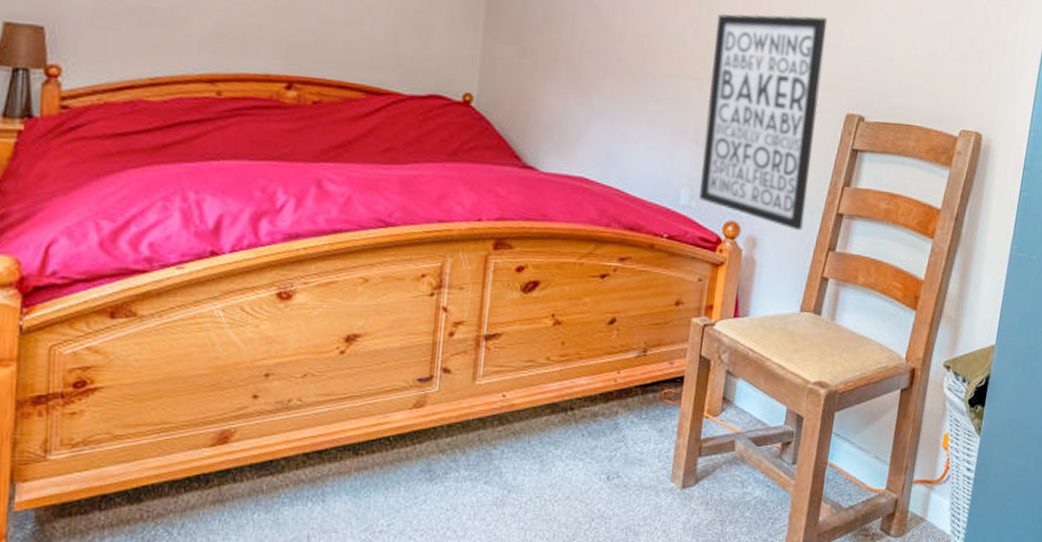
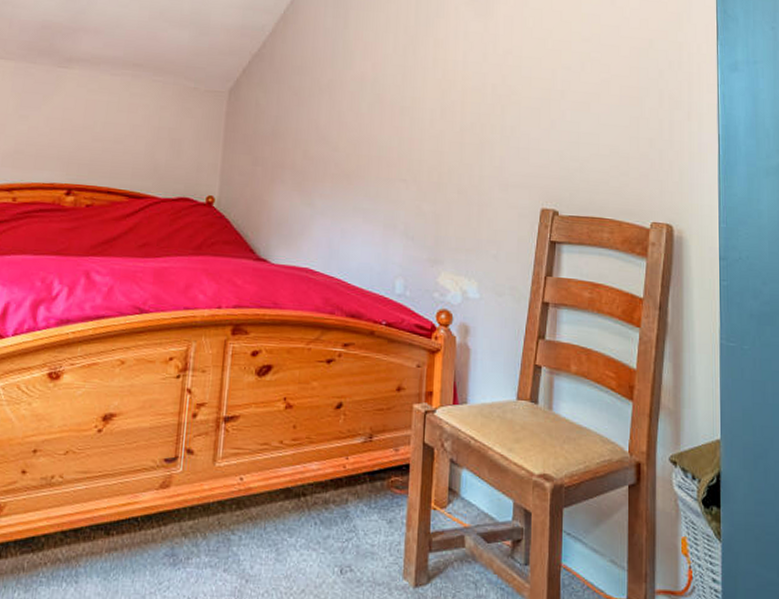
wall art: present [699,13,828,231] -> none [413,123,515,319]

